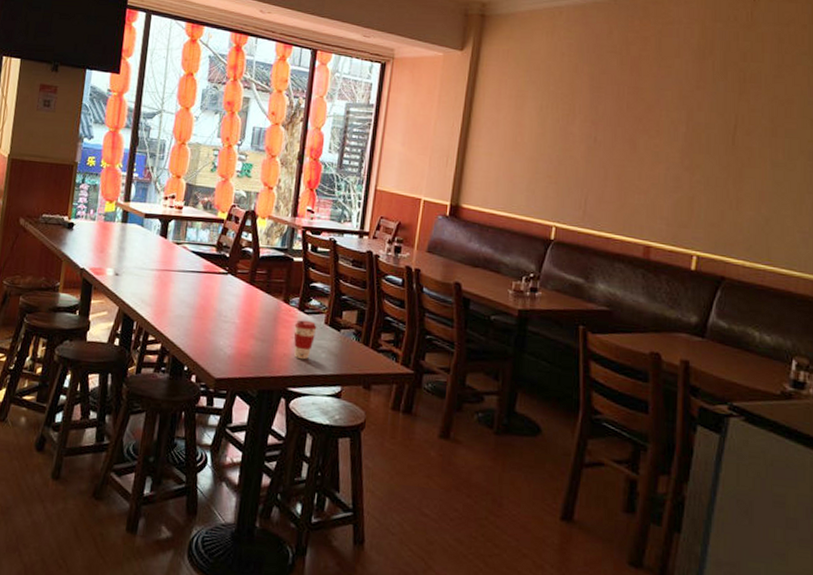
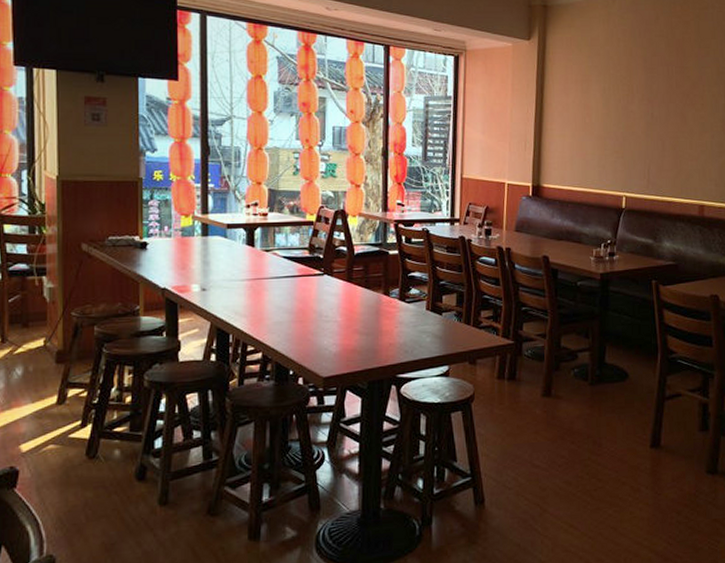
coffee cup: present [294,320,317,360] -> none [397,309,419,347]

